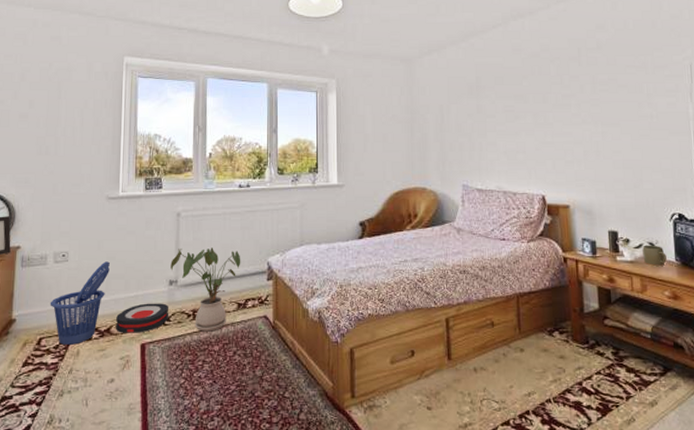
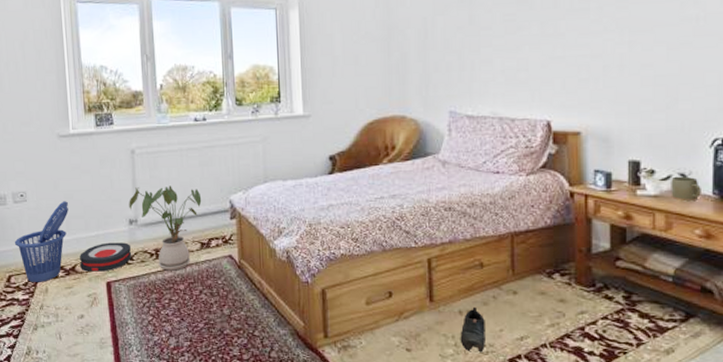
shoe: none [475,364,498,409] -> present [460,306,485,353]

